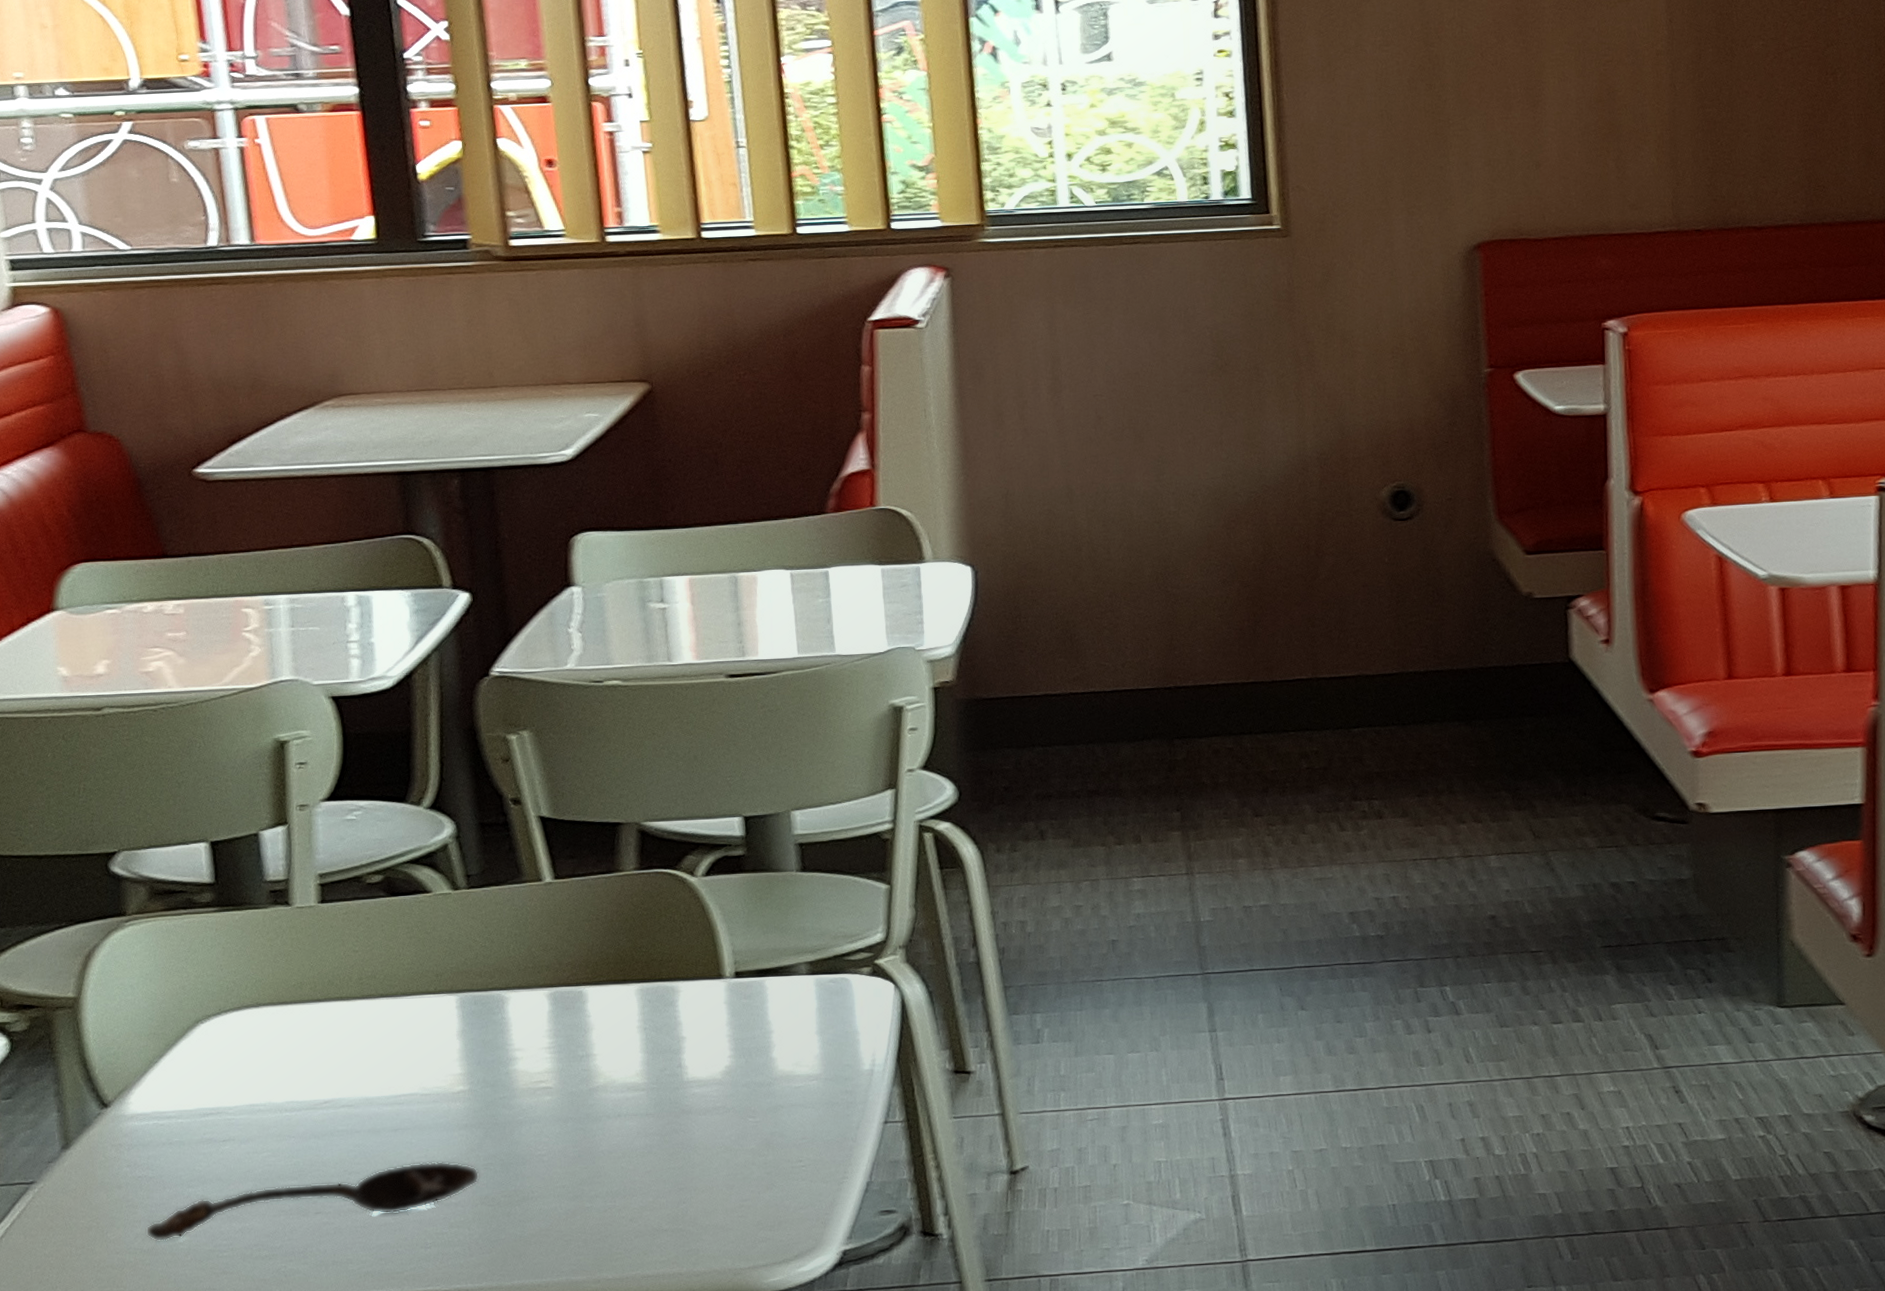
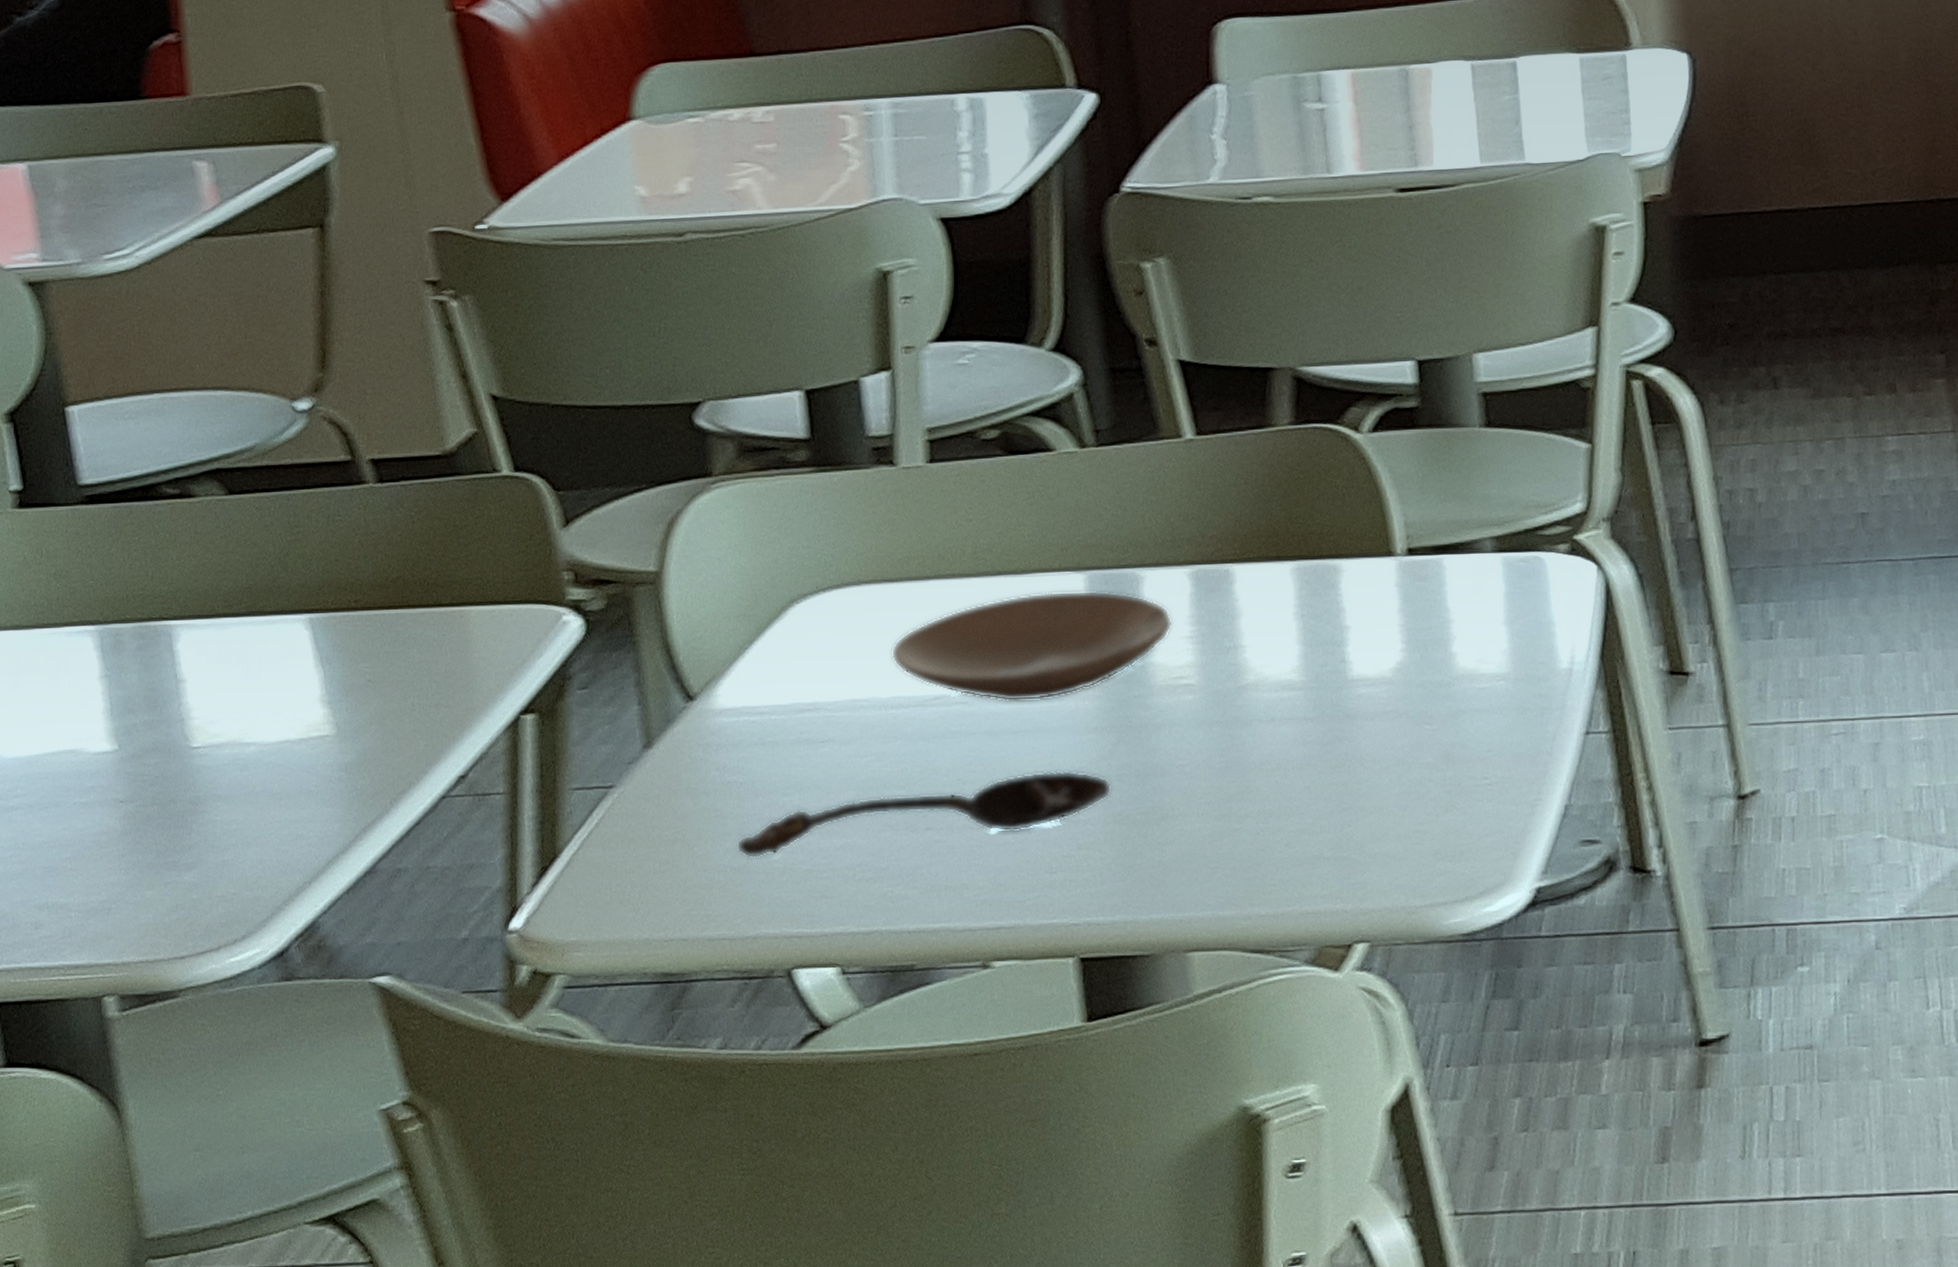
plate: none [285,1009,533,1104] -> present [891,590,1173,702]

